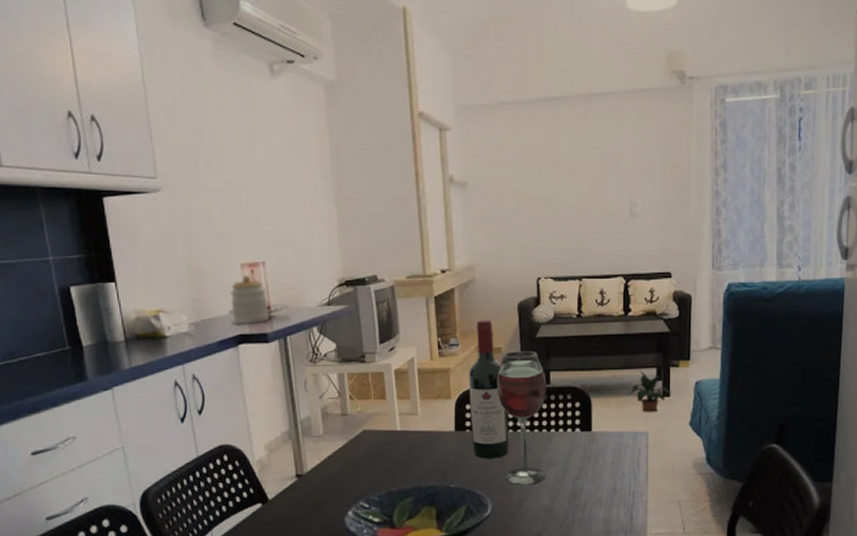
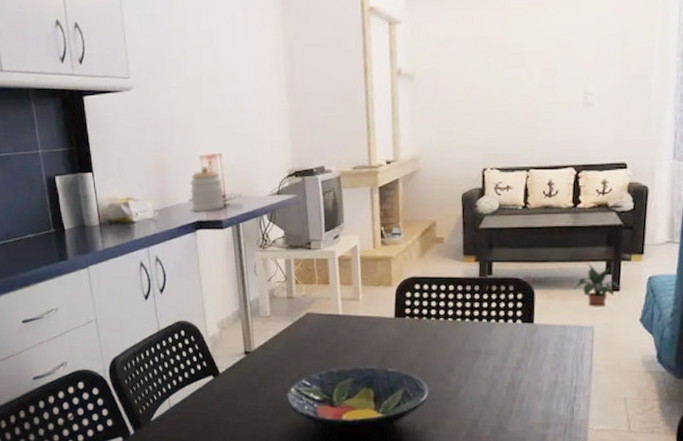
wine bottle: present [468,320,509,459] -> none [409,210,449,346]
wineglass: present [497,351,547,485] -> none [437,241,489,373]

